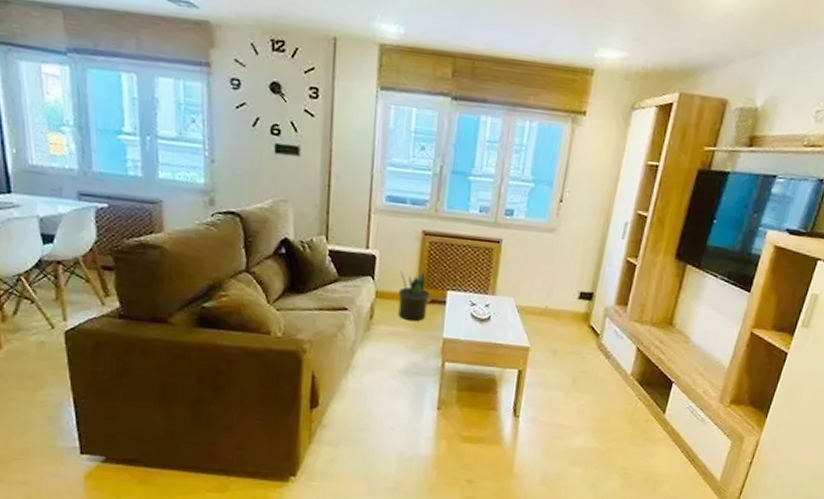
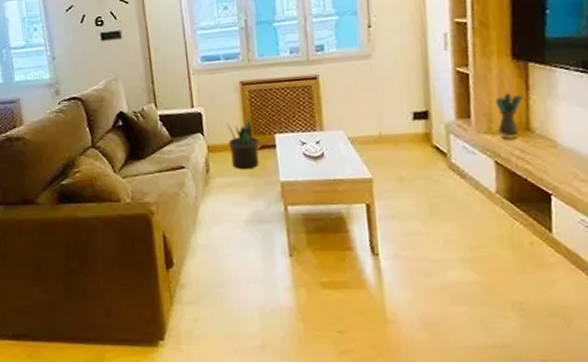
vase: none [646,287,674,332] -> present [495,92,523,142]

